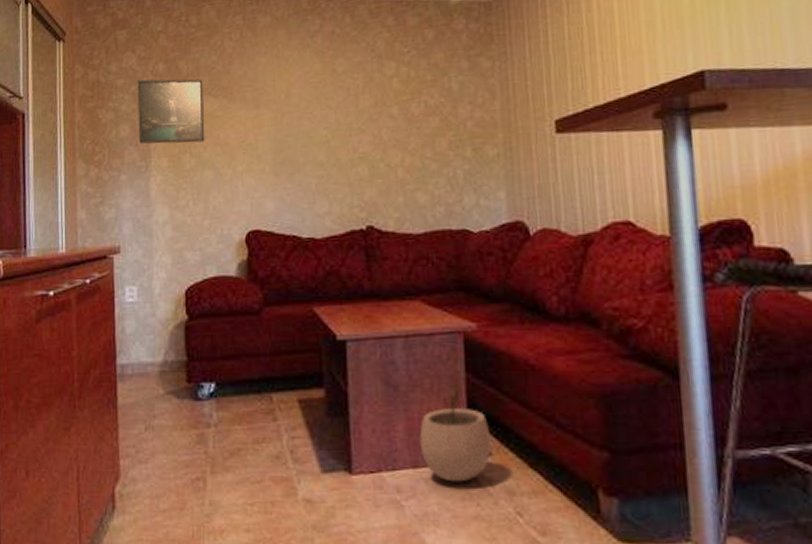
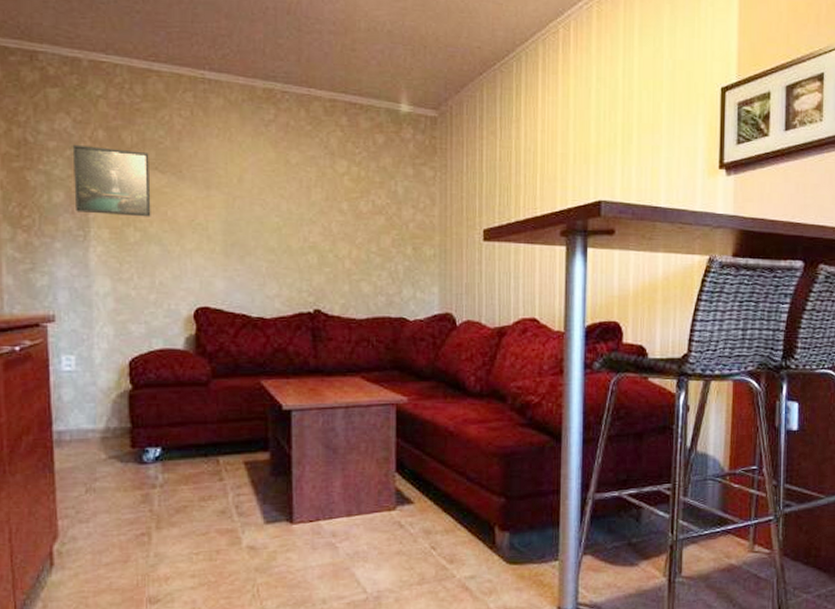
plant pot: present [419,390,492,483] -> none [354,452,414,526]

